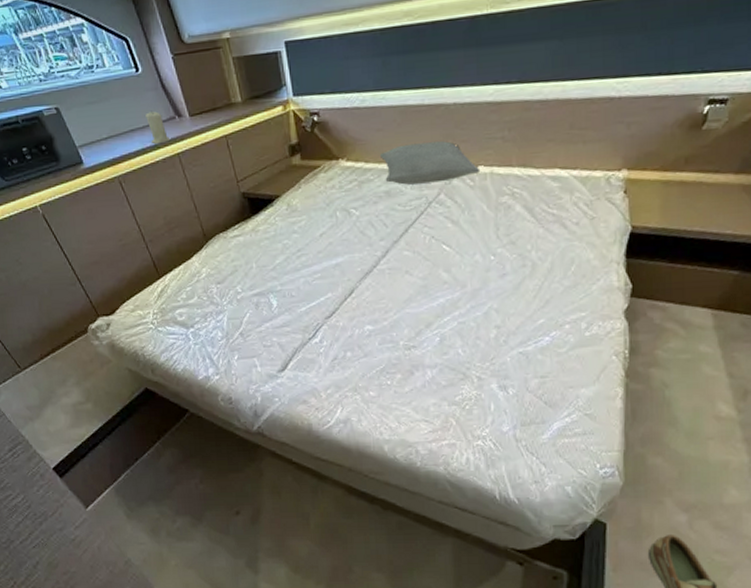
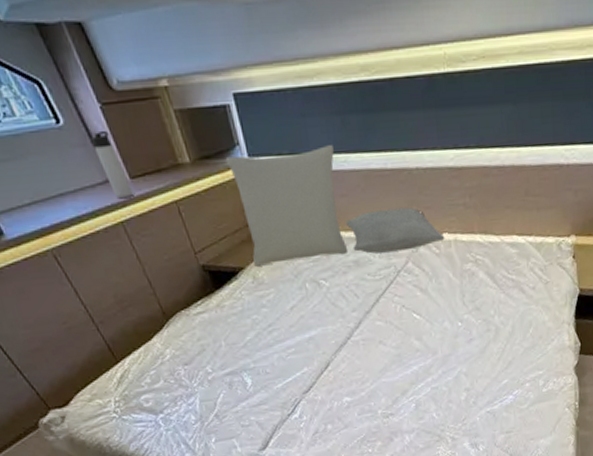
candle: present [146,110,171,145] -> none [75,171,111,212]
thermos bottle: none [161,77,191,134] -> present [90,131,134,199]
pillow: none [272,84,381,195] -> present [225,145,349,267]

